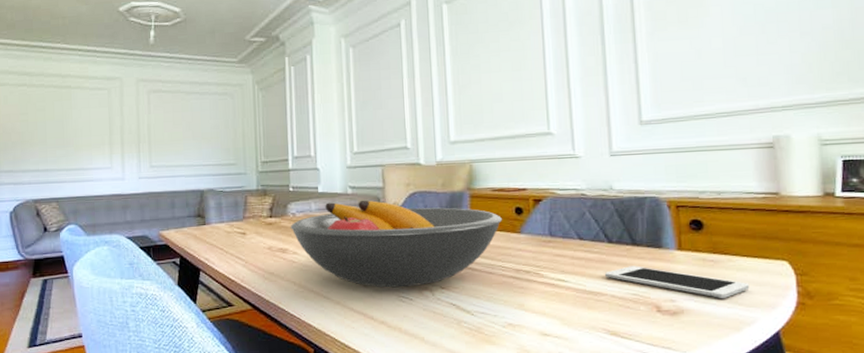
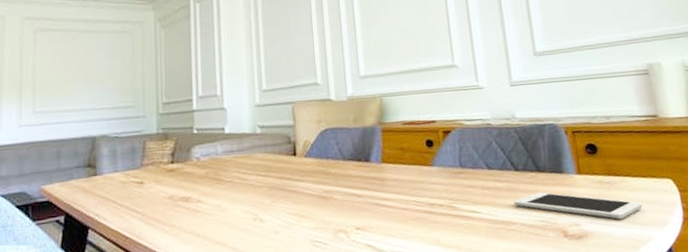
fruit bowl: present [290,200,502,288] -> none [194,139,414,233]

